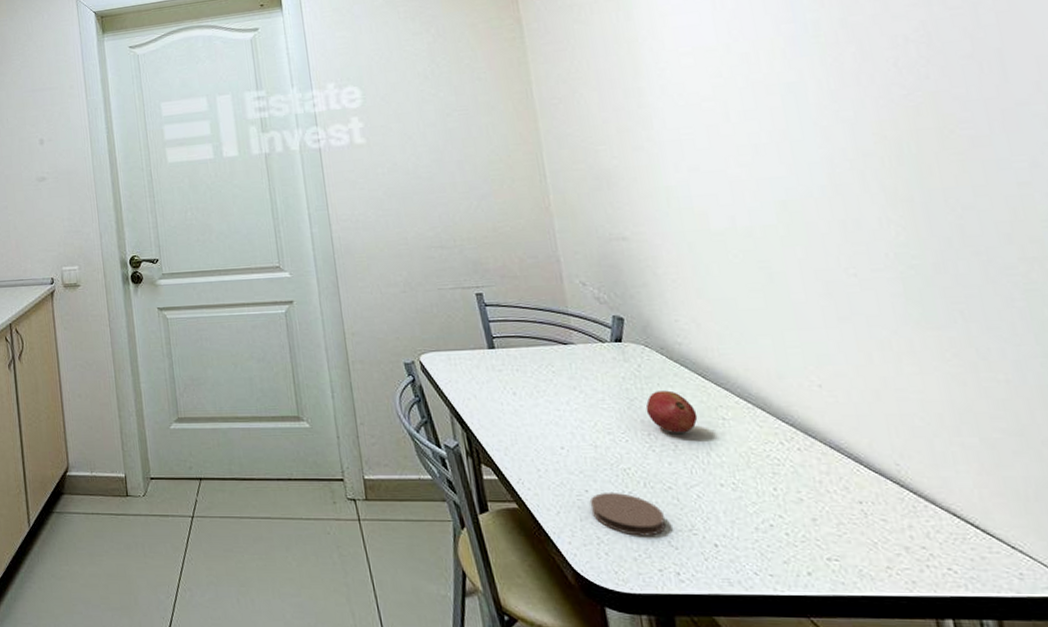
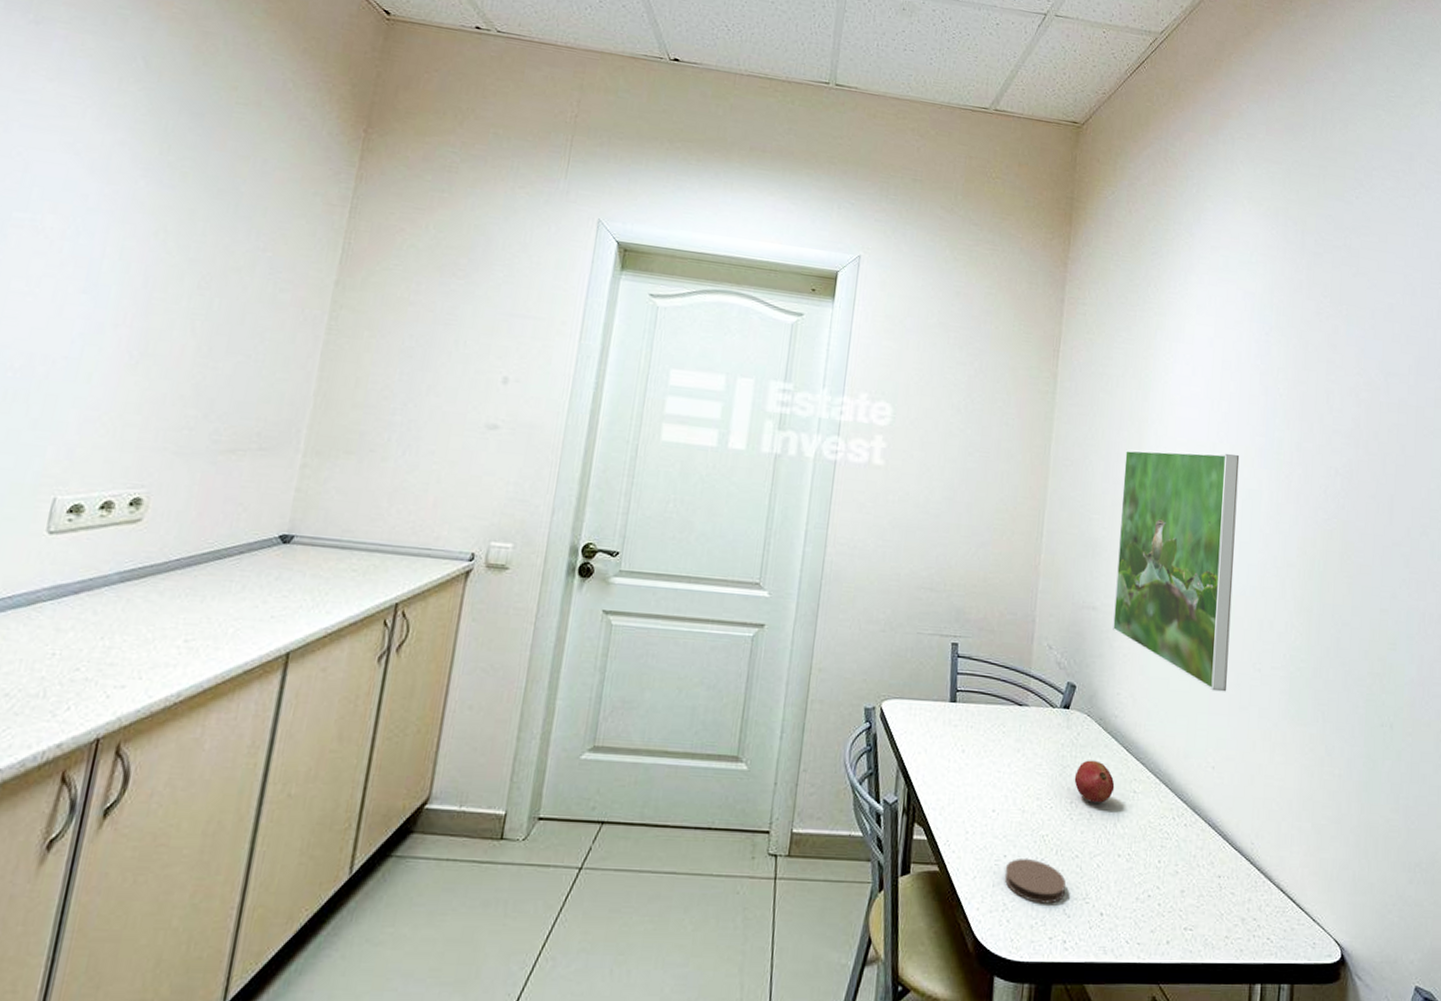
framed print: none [619,49,816,305] -> present [1113,449,1240,692]

